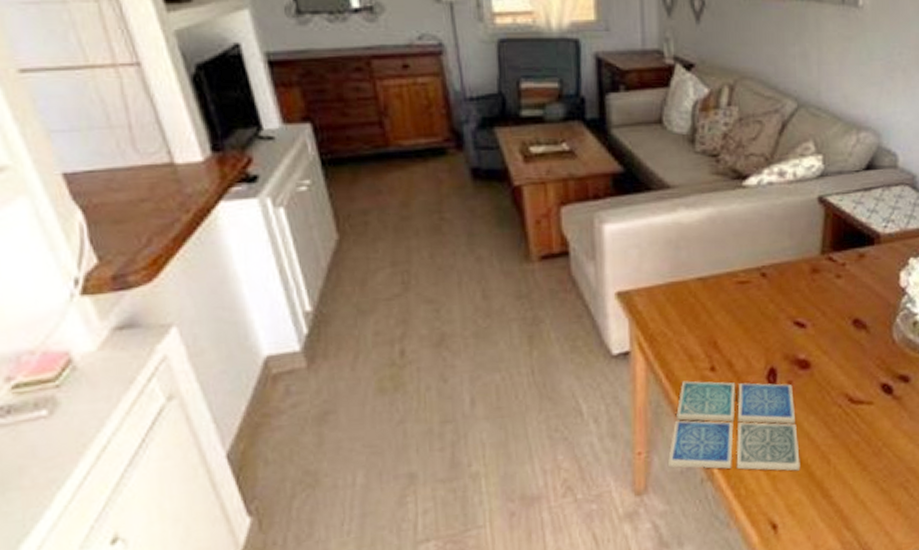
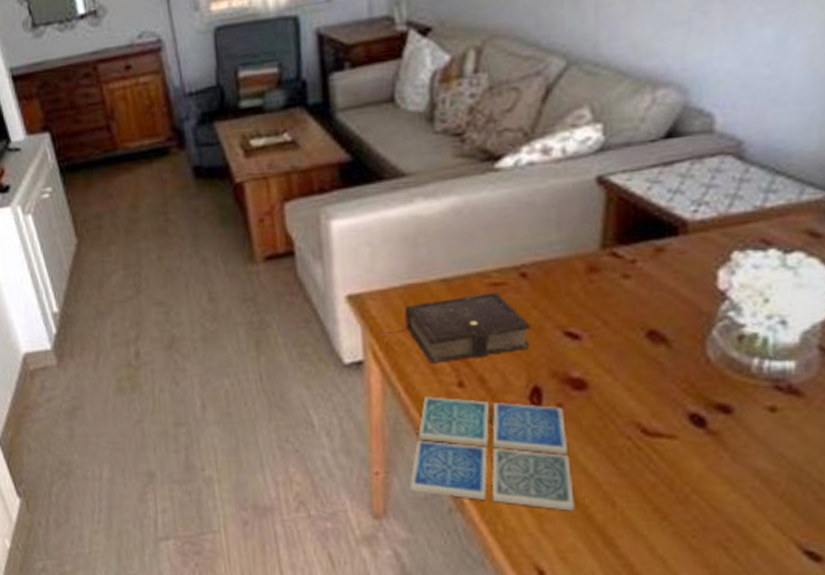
book: none [643,289,769,352] -> present [378,292,531,363]

